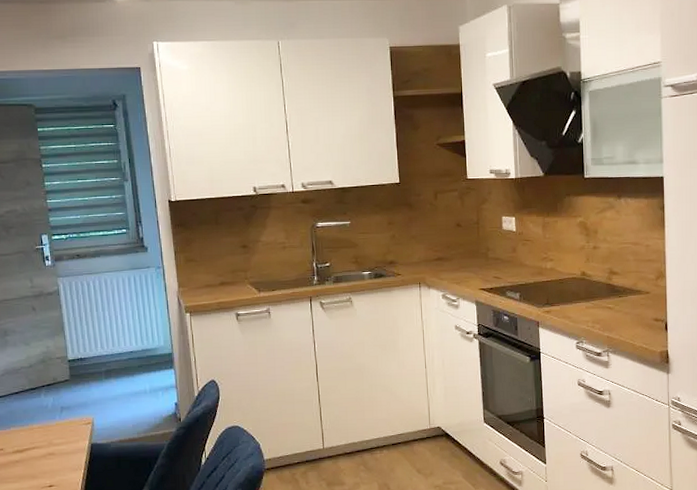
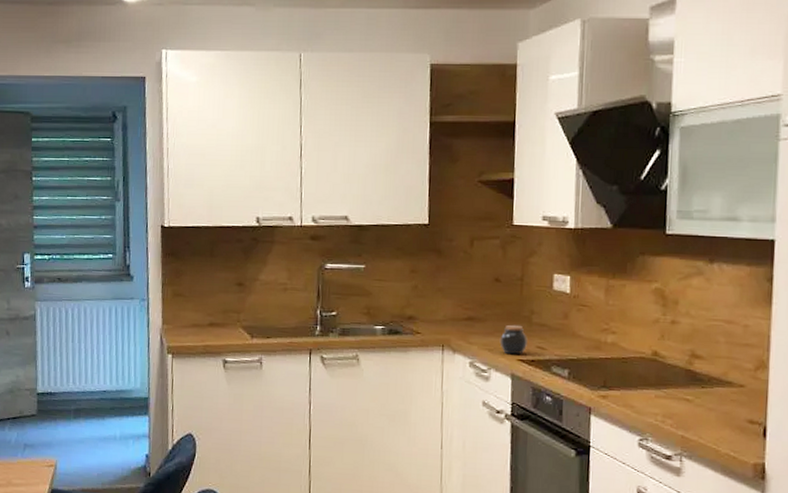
jar: none [464,260,486,286] -> present [499,324,527,355]

